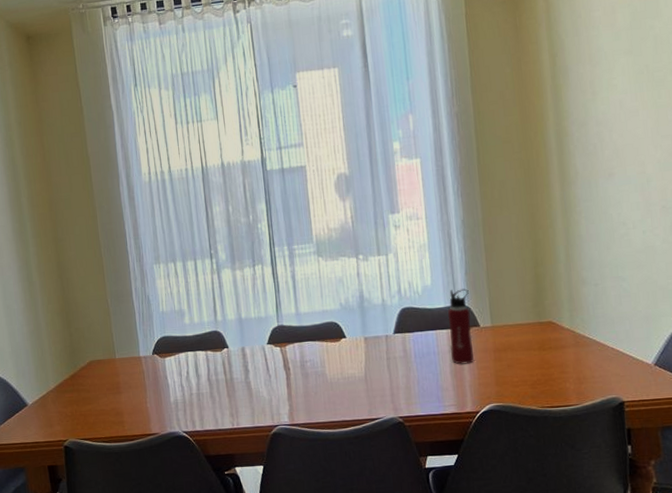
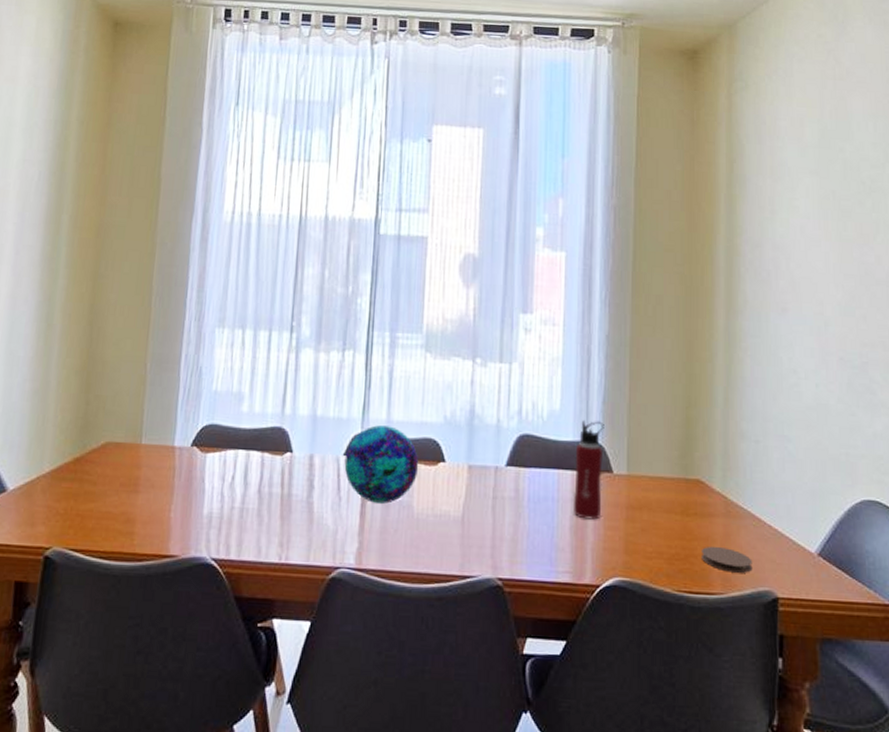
decorative ball: none [268,317,327,376] -> present [344,425,419,504]
coaster: none [558,369,601,388] -> present [702,546,753,573]

